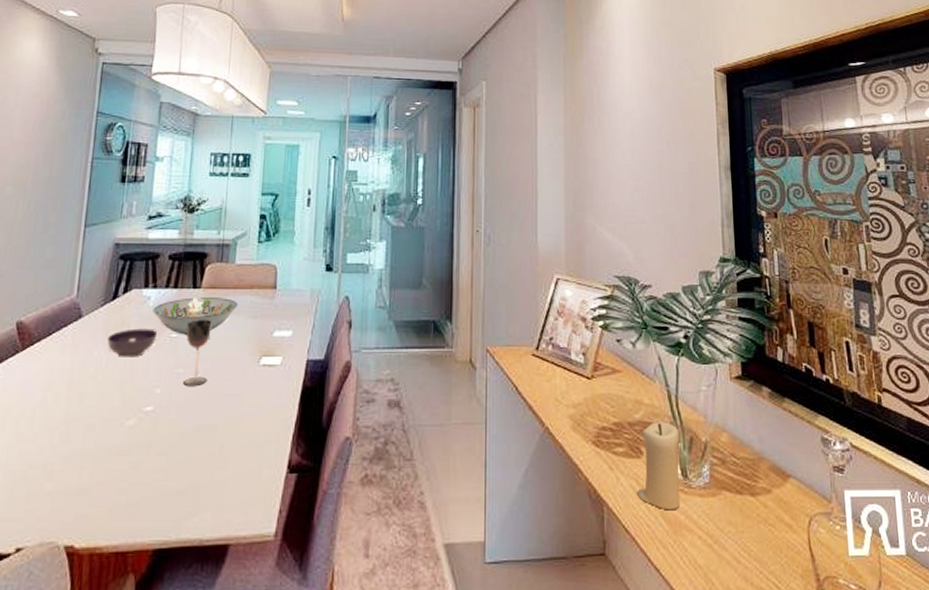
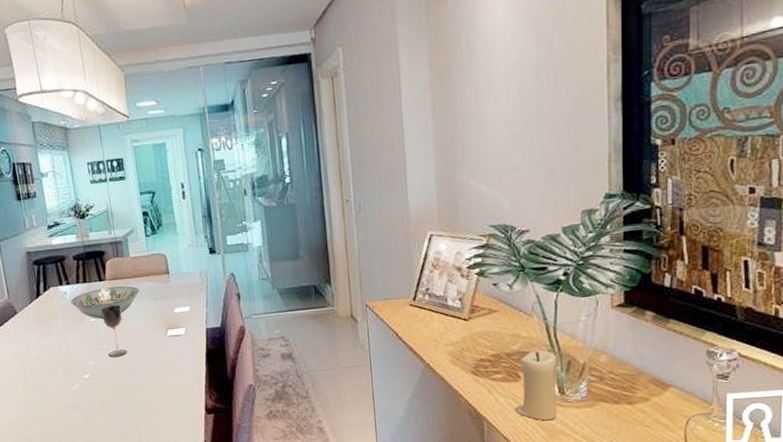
bowl: present [106,328,158,357] -> none [40,316,80,341]

